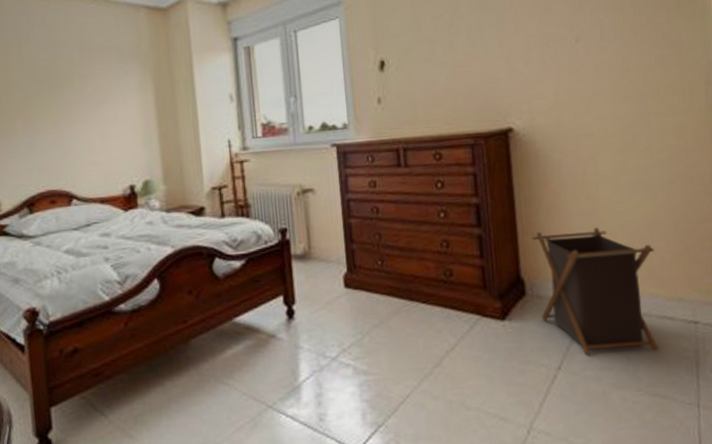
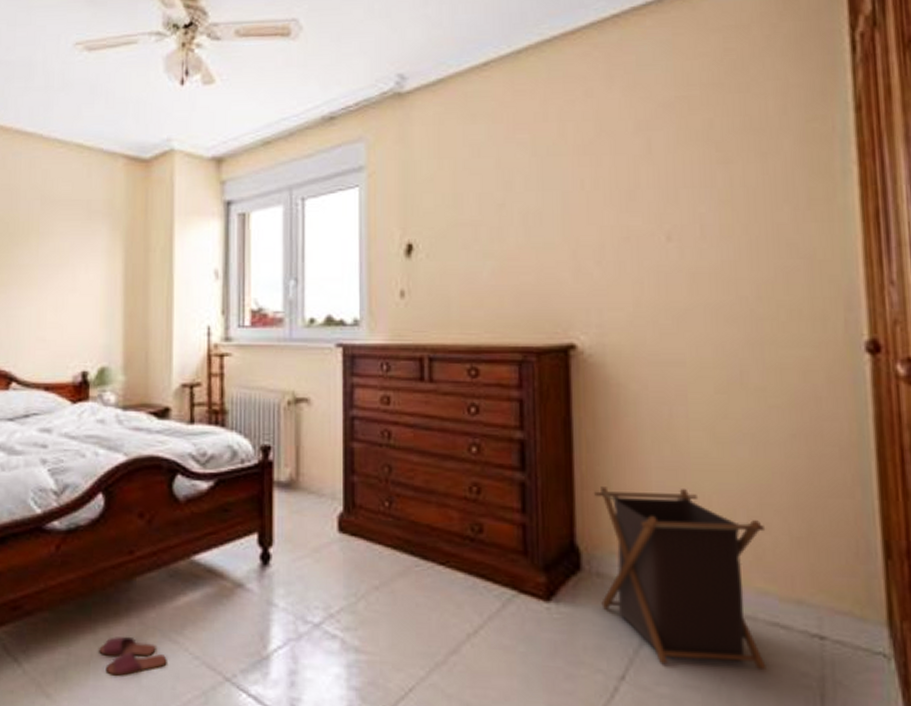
slippers: none [168,384,222,415] -> present [99,636,167,676]

